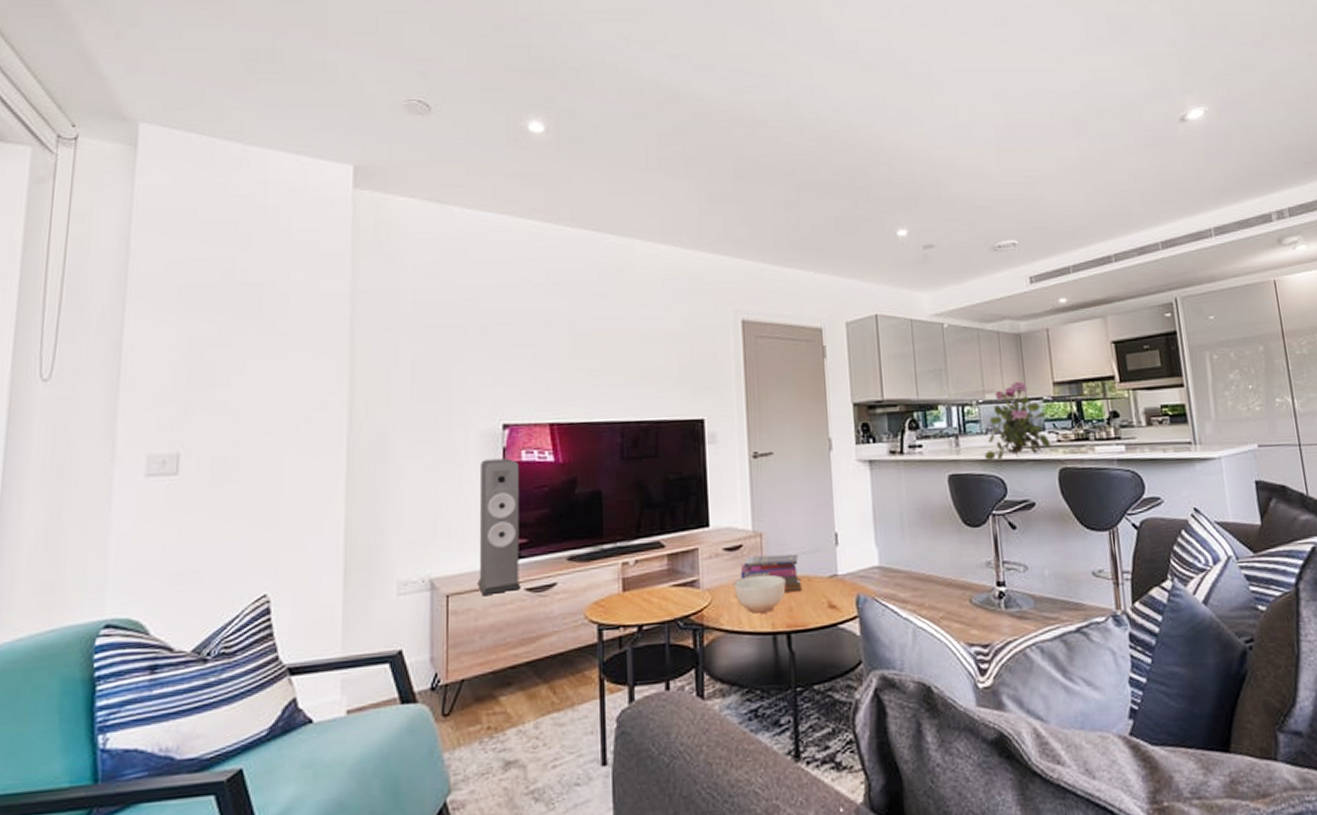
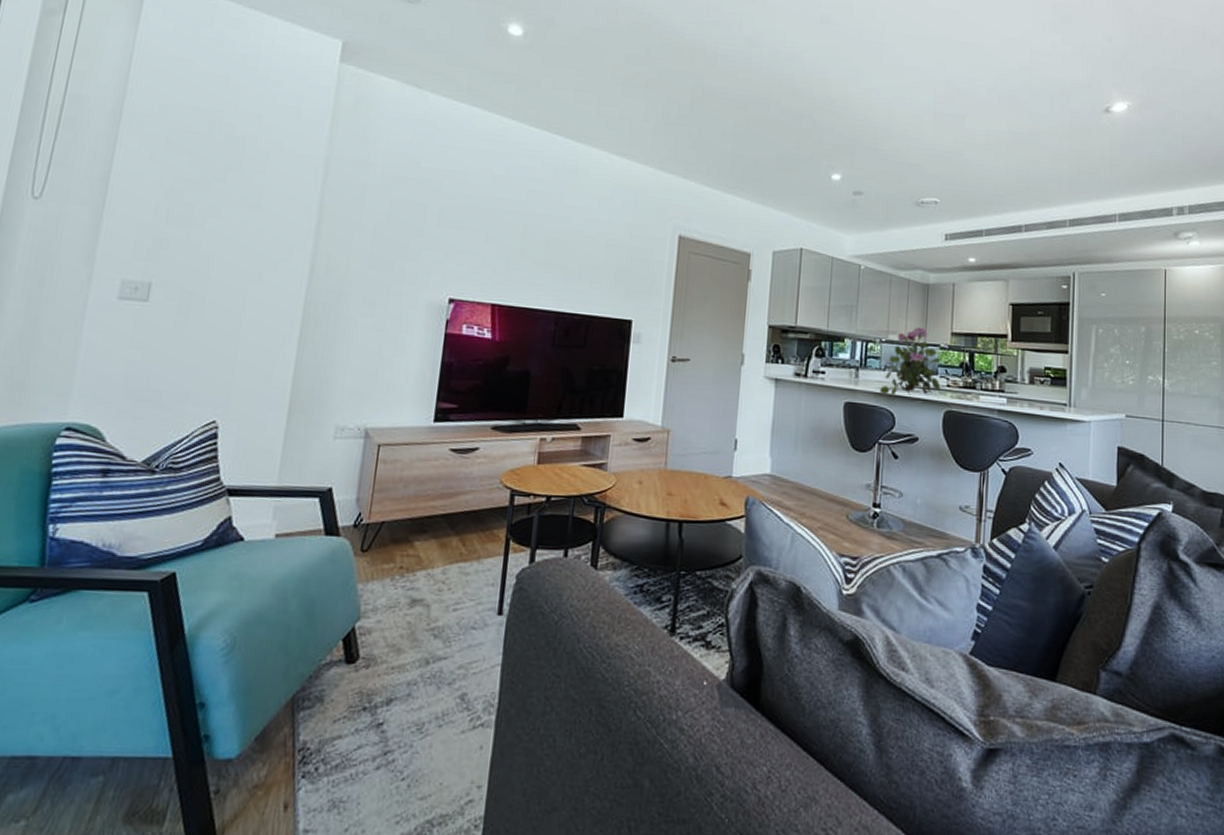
speaker: present [477,458,521,597] -> none [407,328,459,451]
bowl: present [734,574,786,614] -> none [637,466,685,501]
books: present [740,553,801,594] -> none [644,449,700,487]

